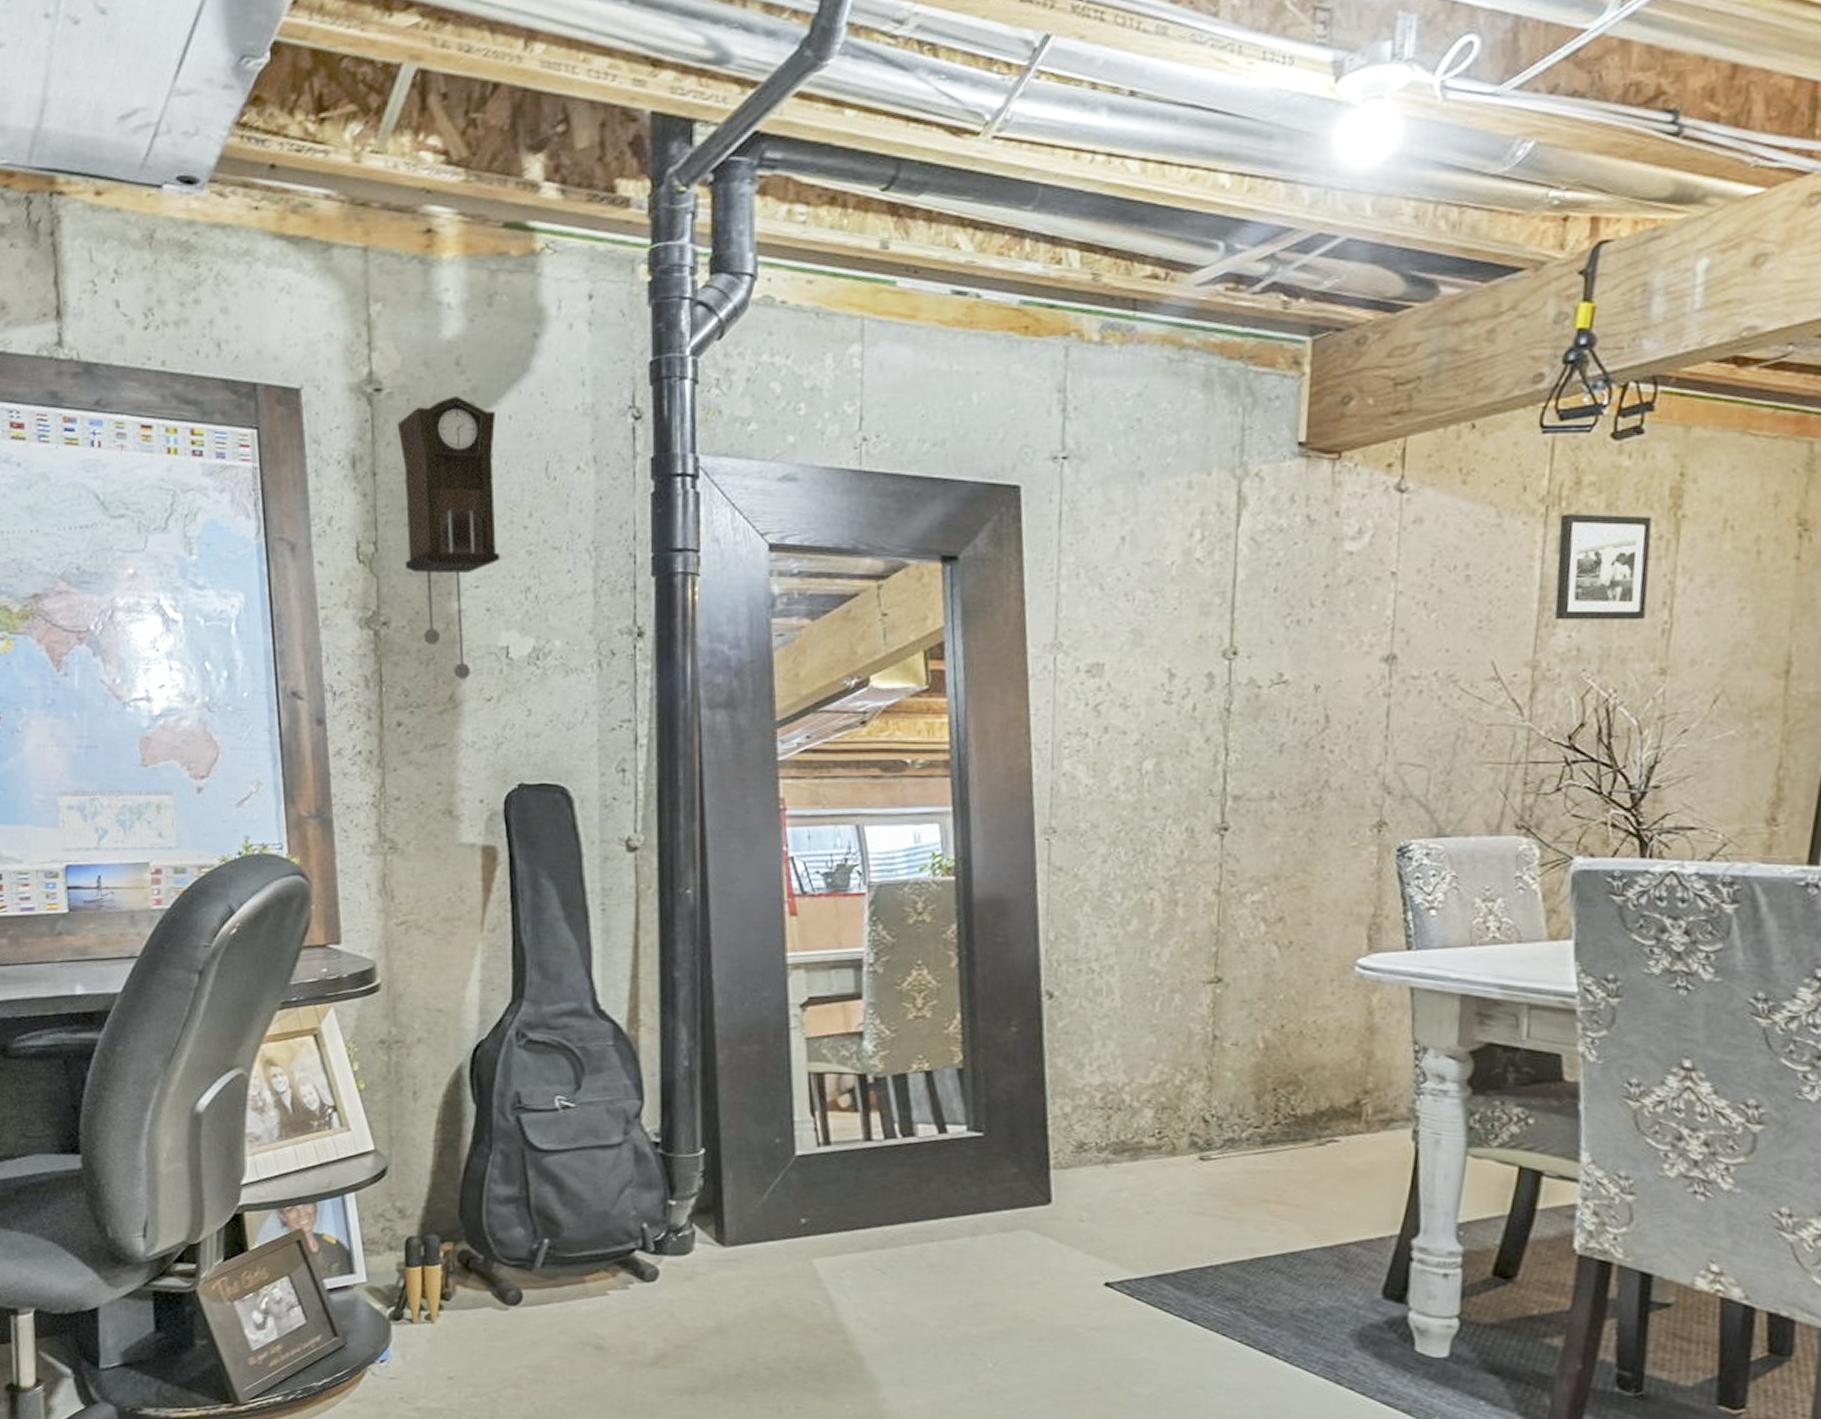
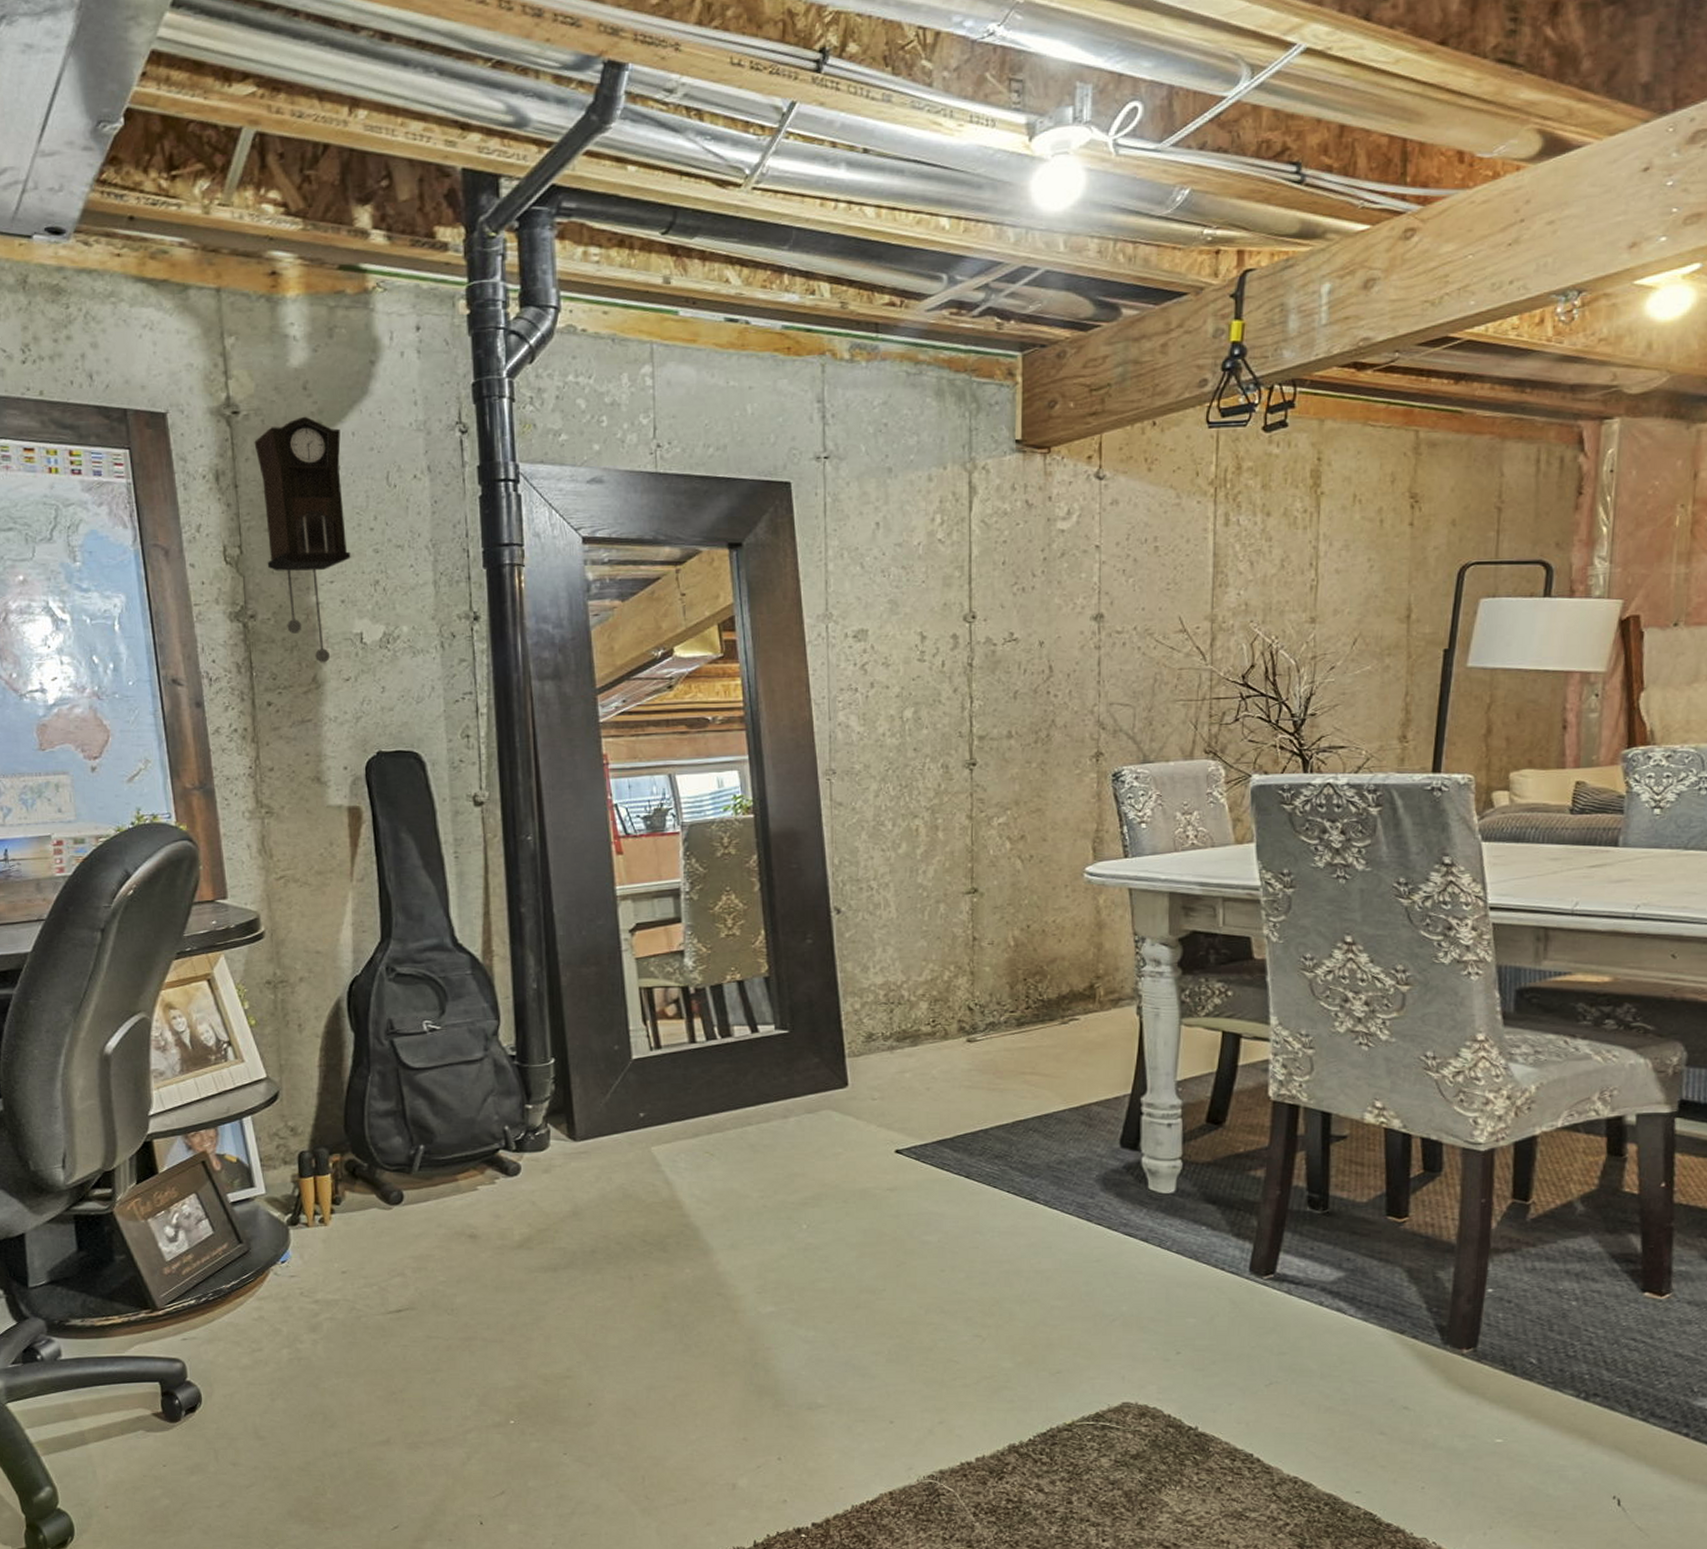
picture frame: present [1554,514,1652,620] -> none [1226,493,1298,581]

